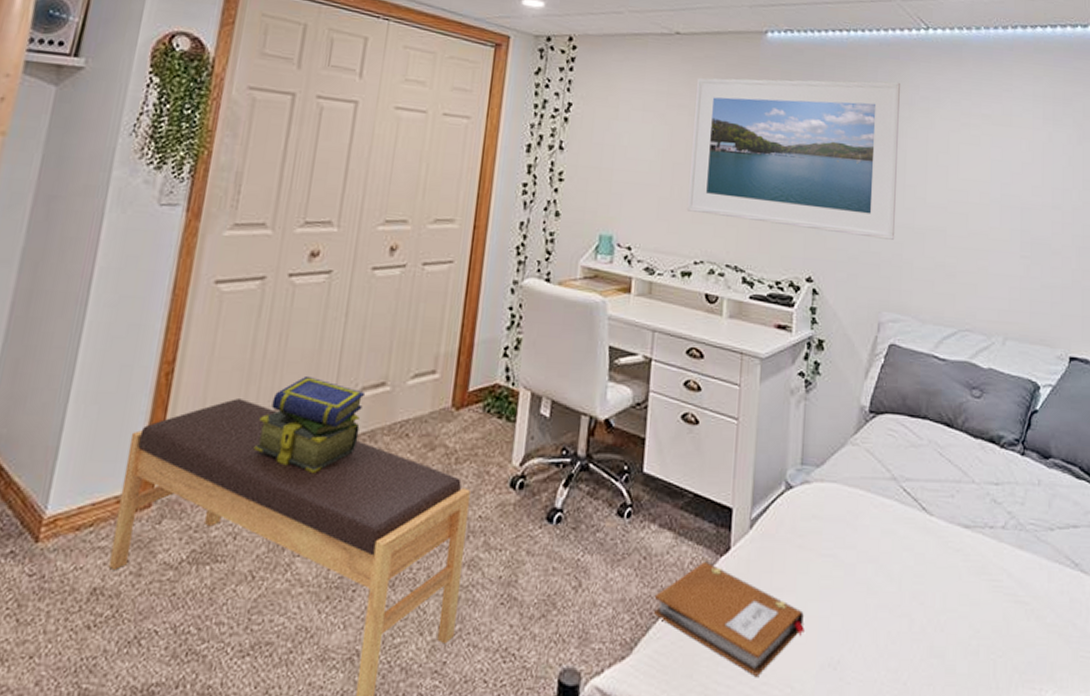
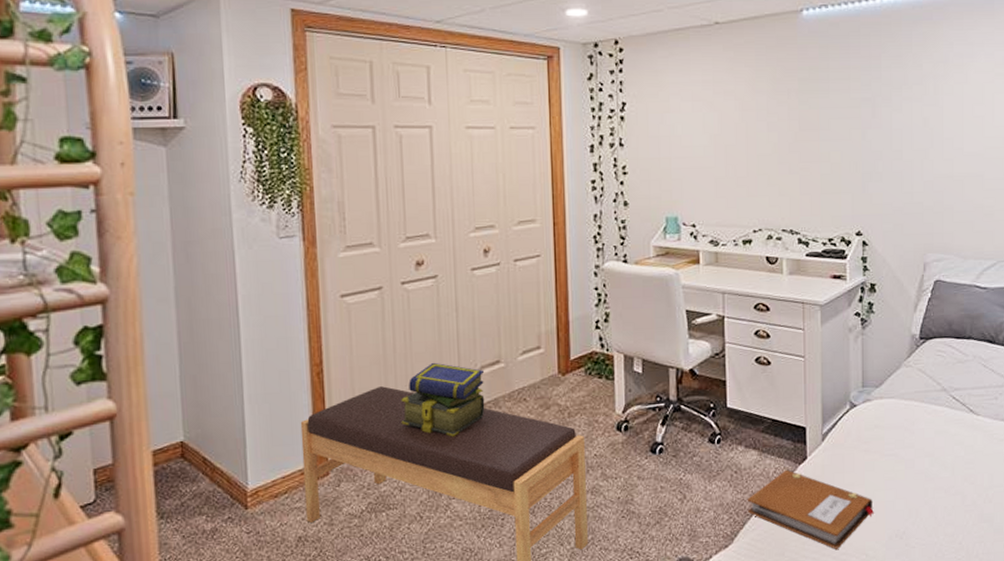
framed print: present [686,77,900,240] -> none [739,42,935,190]

